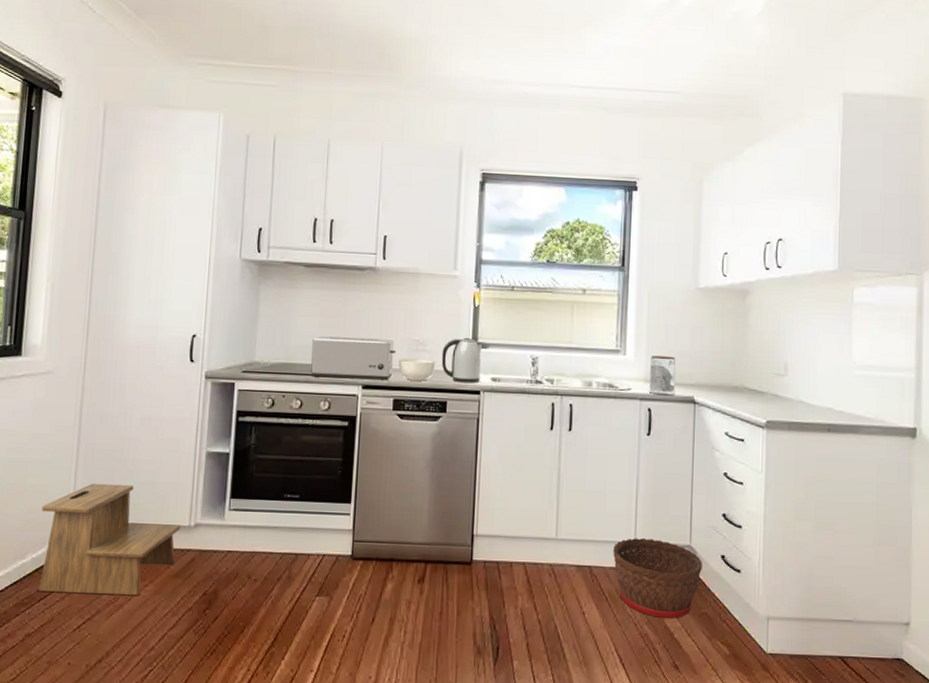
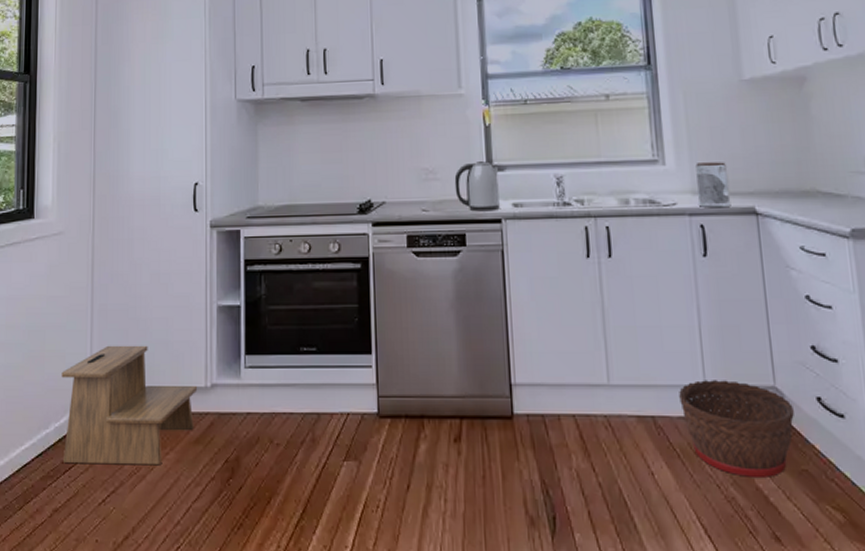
toaster: present [310,336,396,381] -> none [316,170,404,218]
bowl: present [399,358,436,381] -> none [409,188,449,213]

